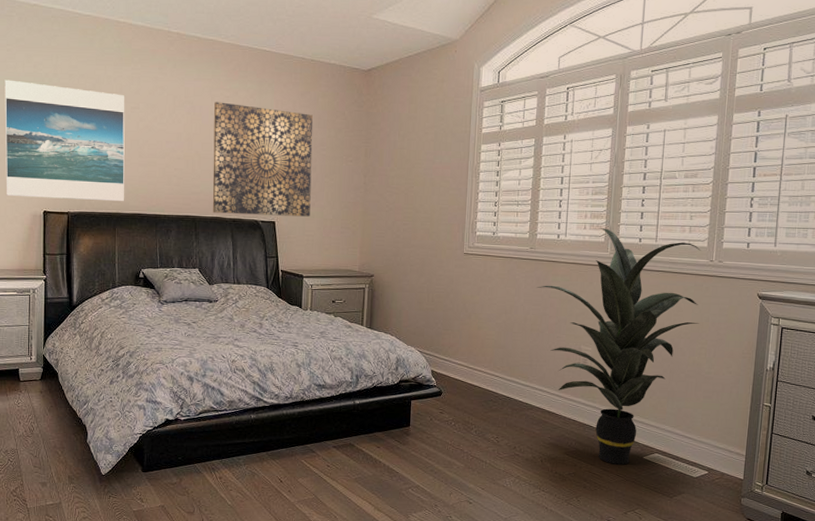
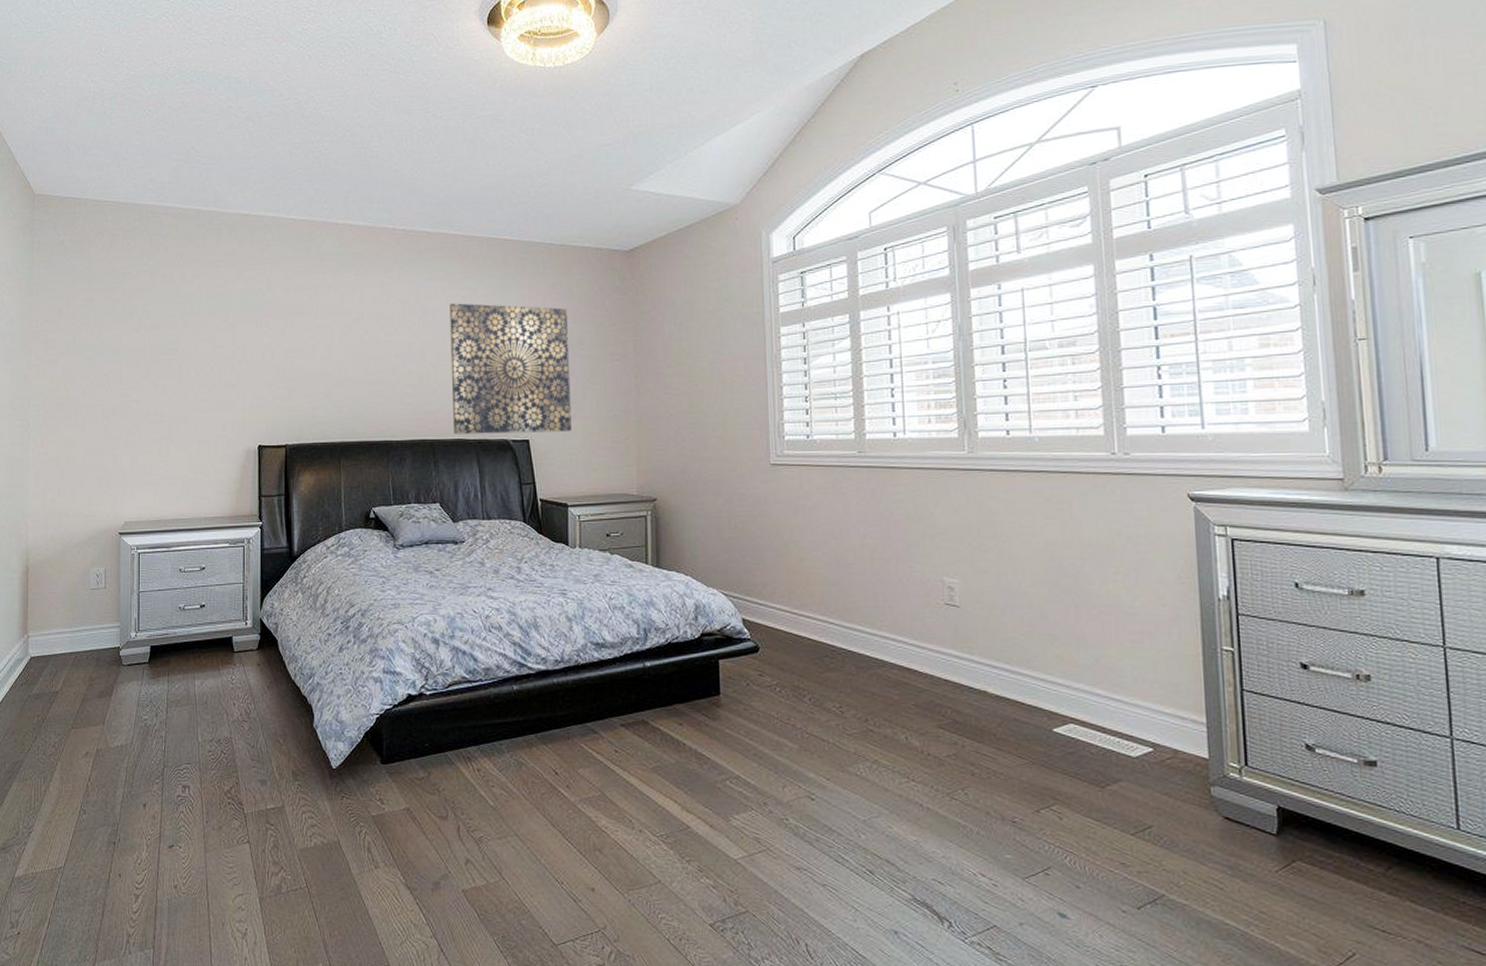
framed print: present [4,79,125,202] -> none [214,299,350,431]
indoor plant: present [536,228,701,465] -> none [872,420,1108,741]

